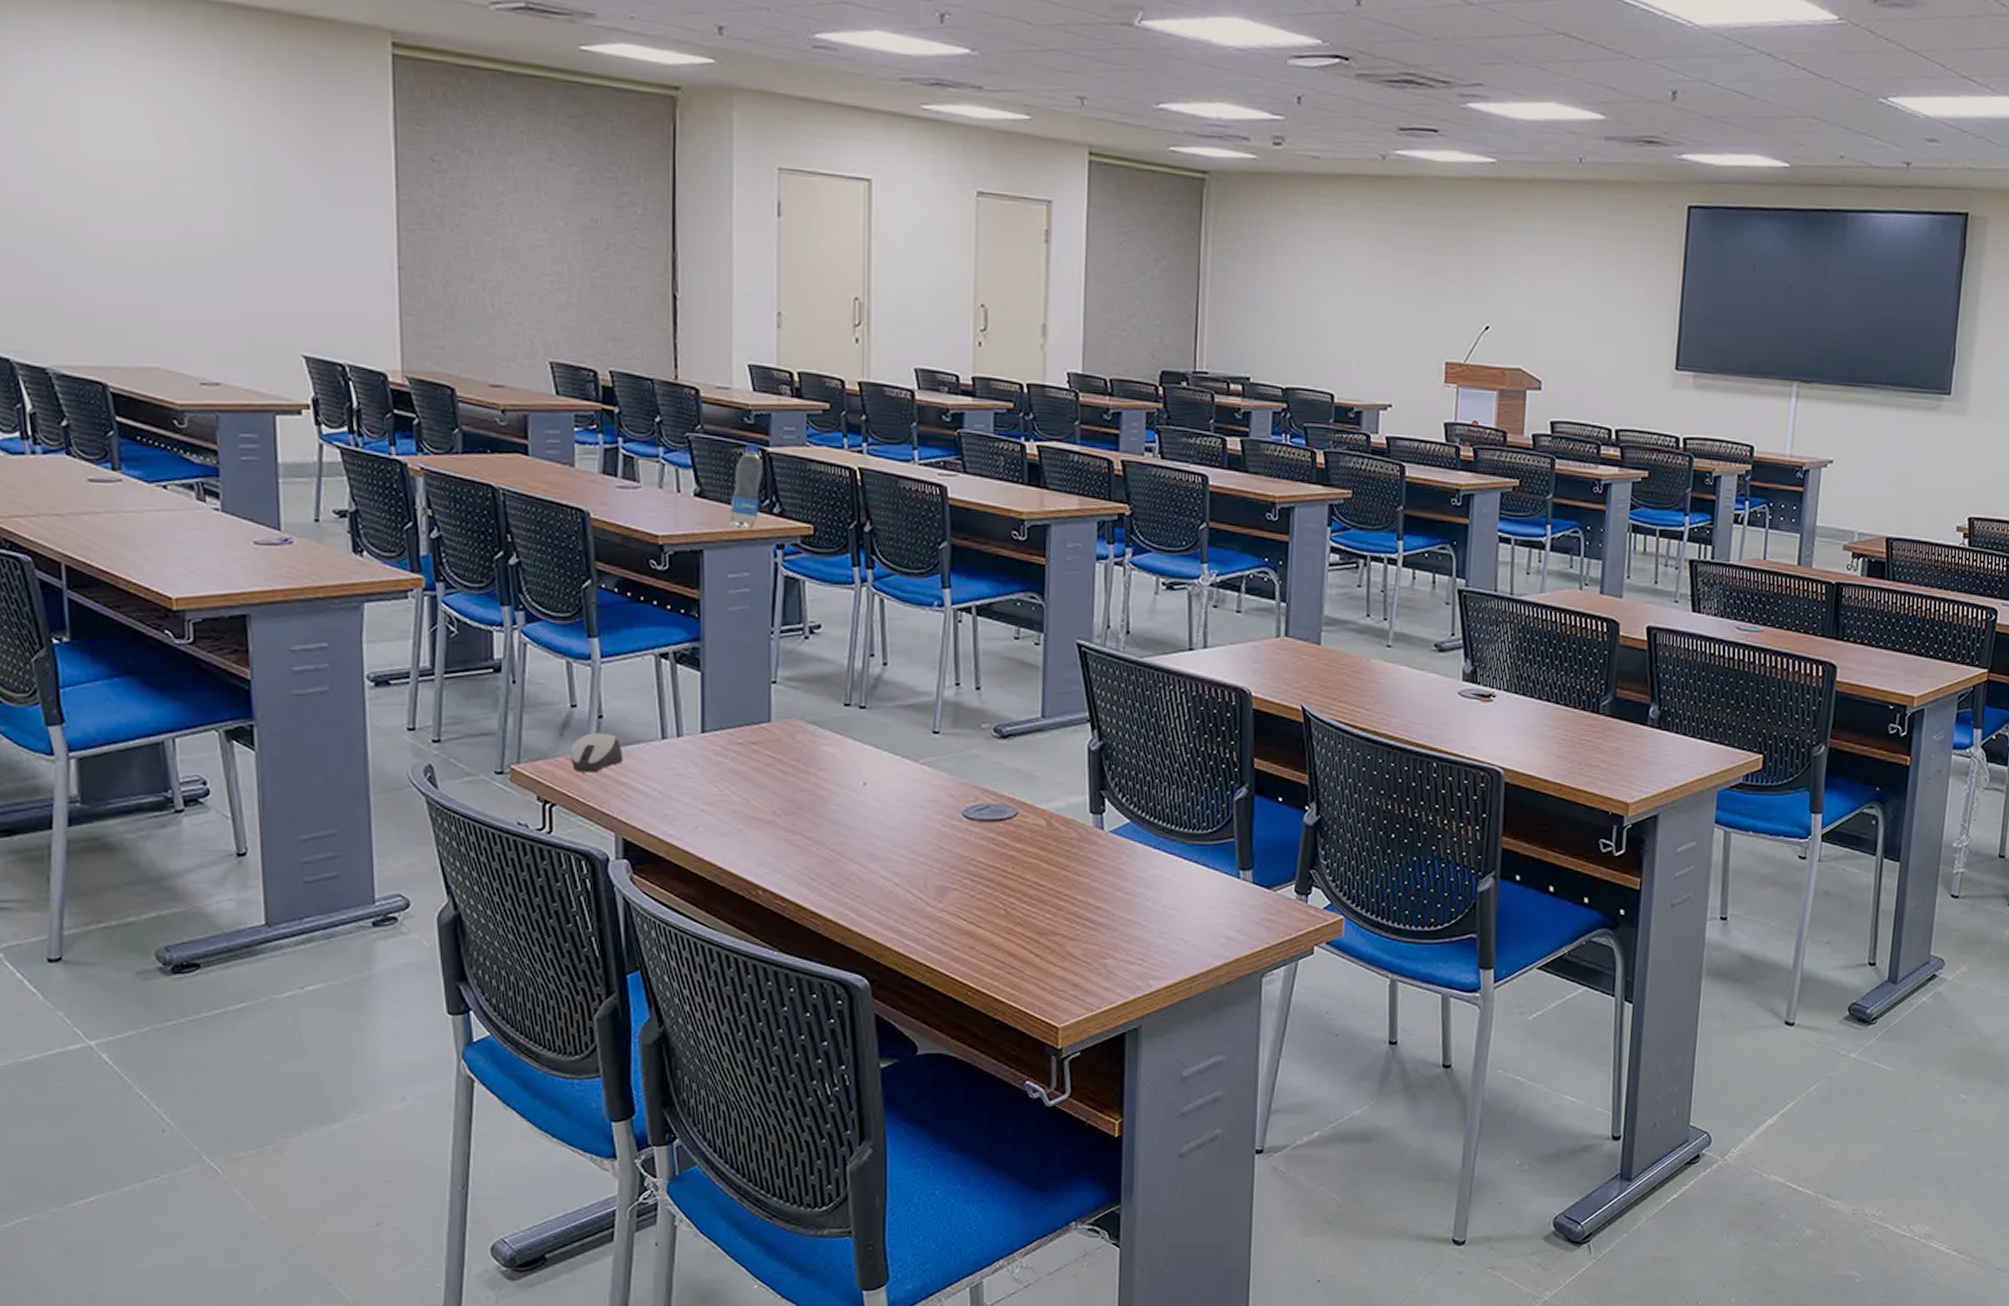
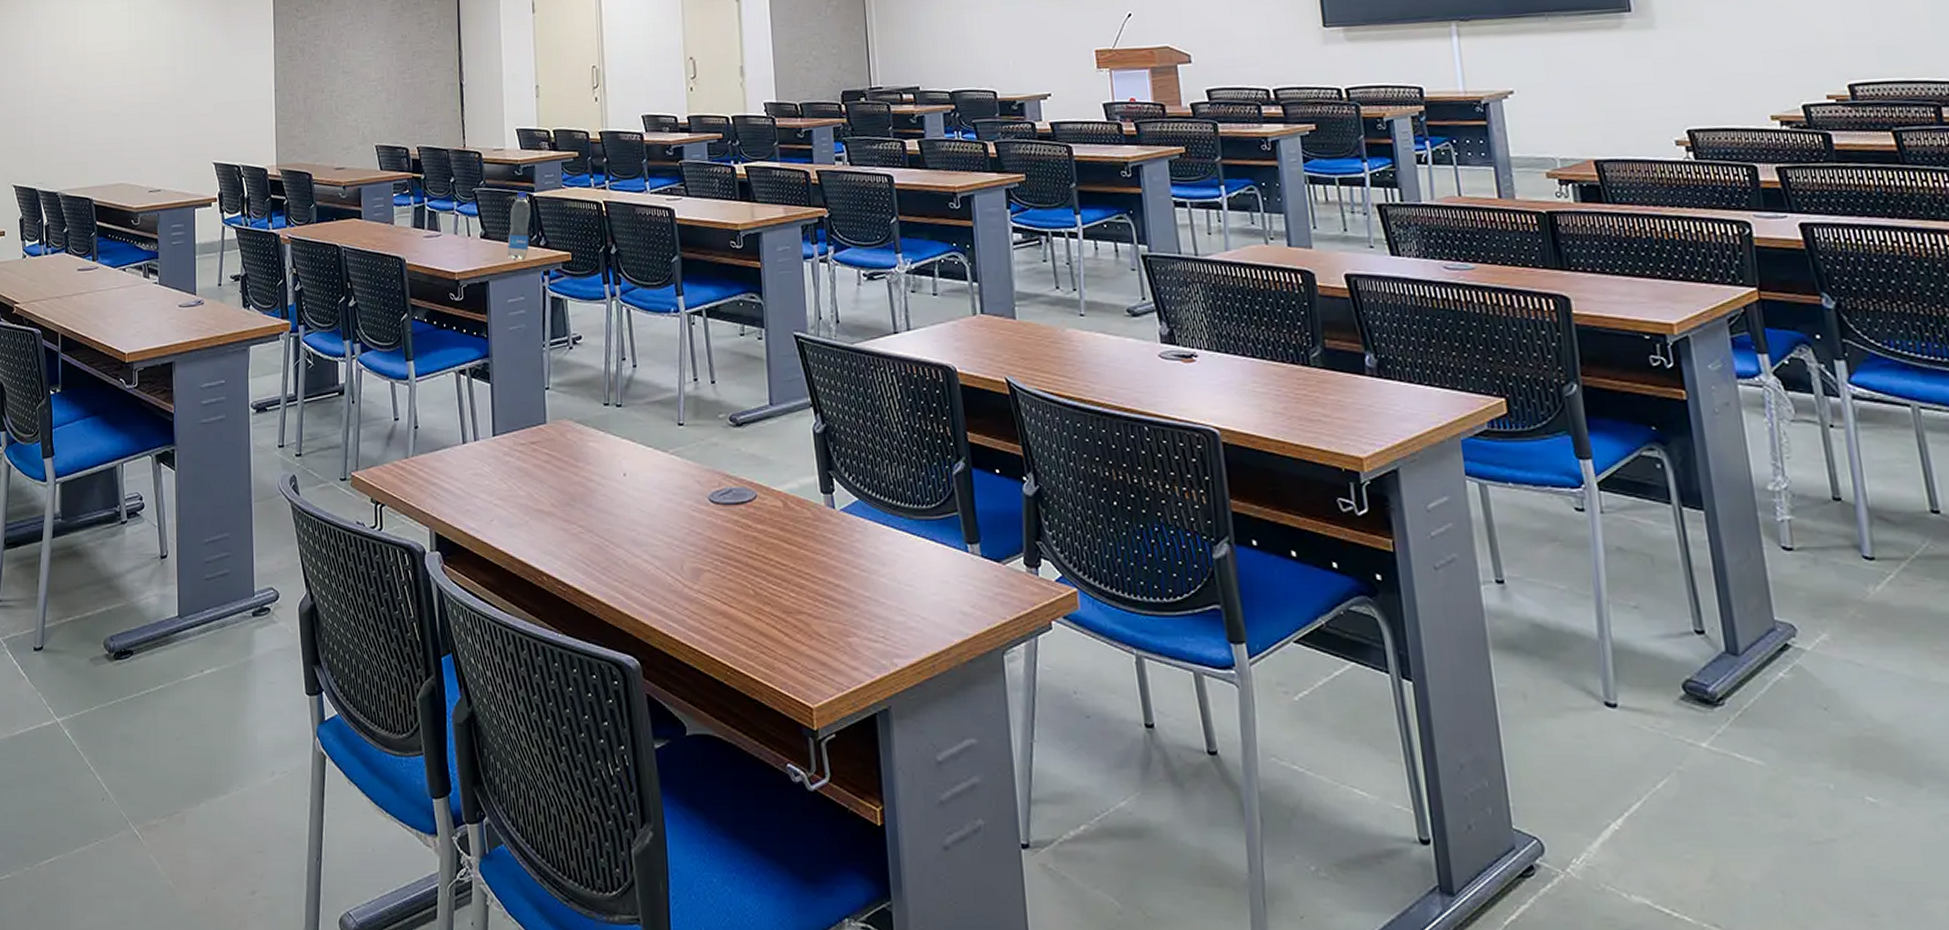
computer mouse: present [571,733,623,773] -> none [395,441,434,476]

